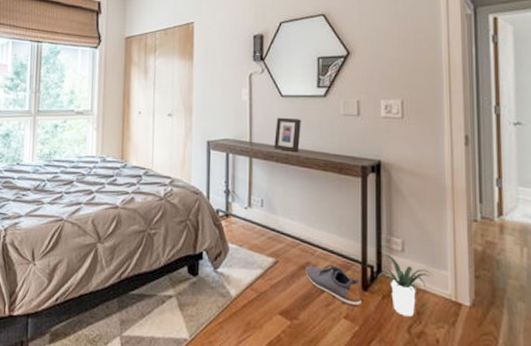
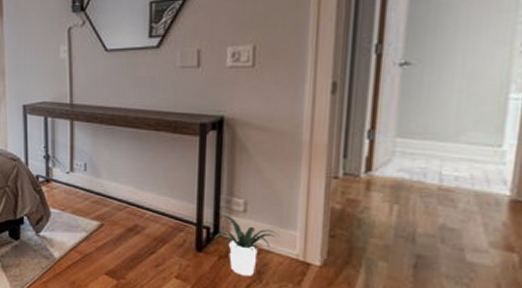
picture frame: present [274,117,301,152] -> none [98,74,129,111]
shoe: present [305,264,363,306] -> none [133,226,196,266]

